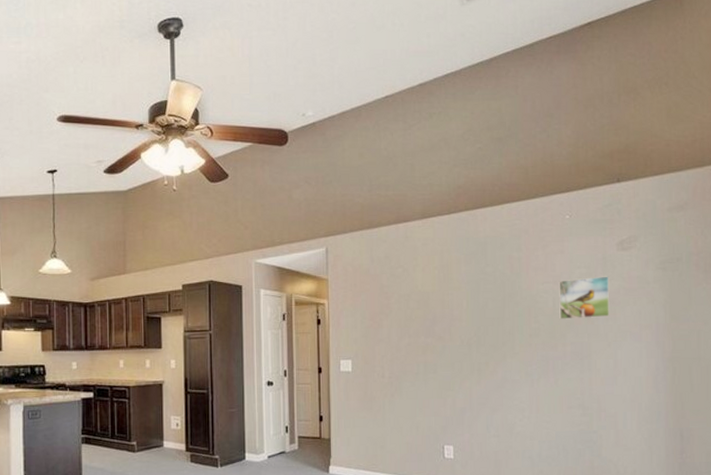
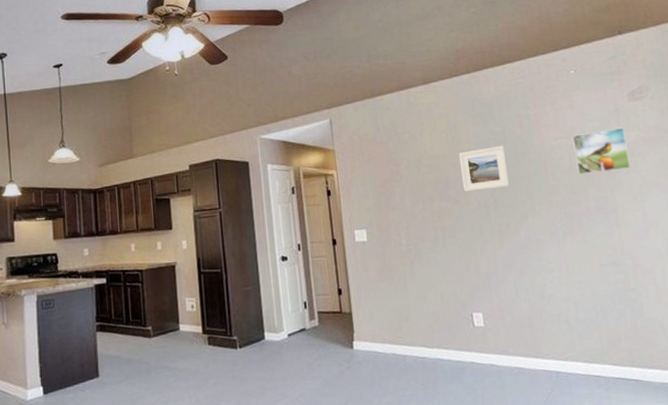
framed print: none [449,286,494,329] -> present [459,146,510,192]

